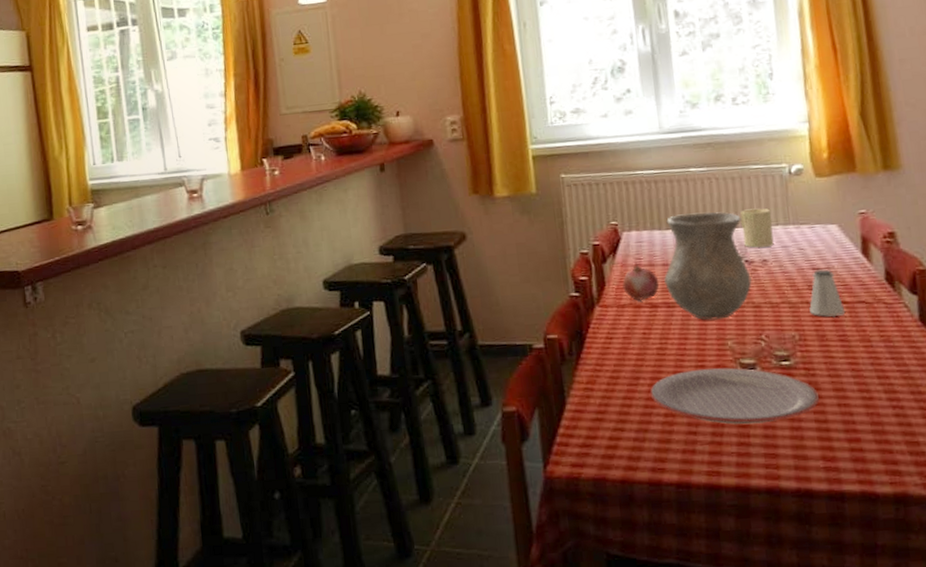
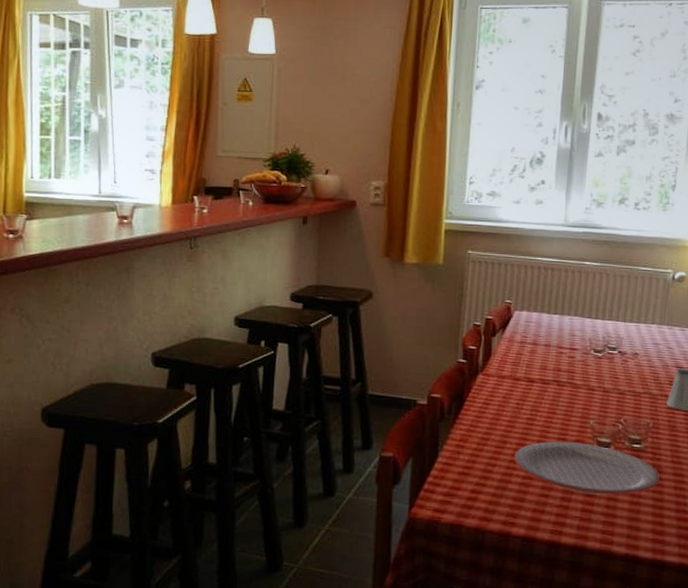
fruit: present [622,263,660,302] -> none [506,340,539,375]
vase: present [664,211,752,321] -> none [544,302,622,400]
candle: present [740,208,774,248] -> none [621,306,650,342]

